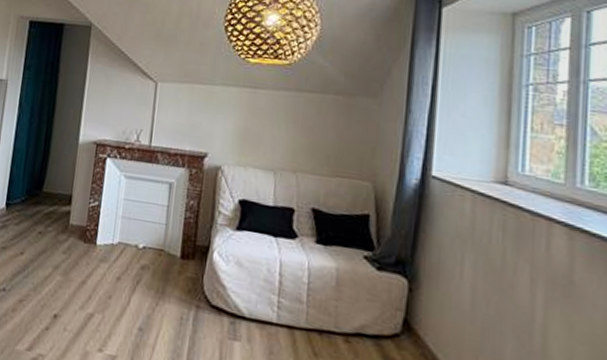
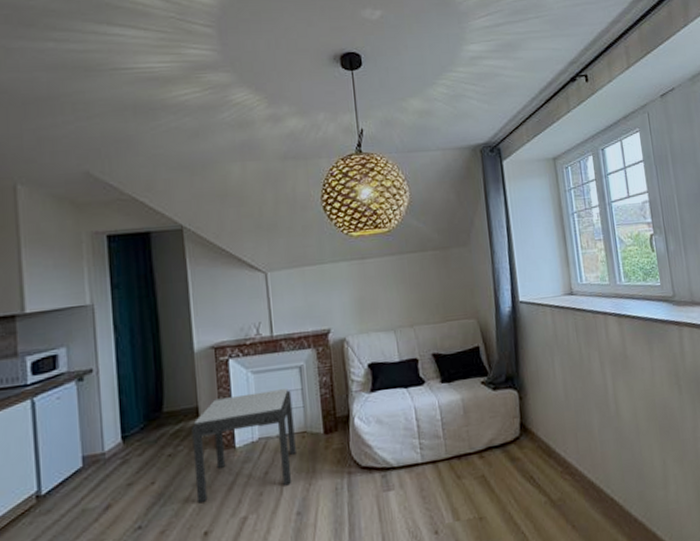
side table: none [53,192,157,298] -> present [192,389,296,504]

